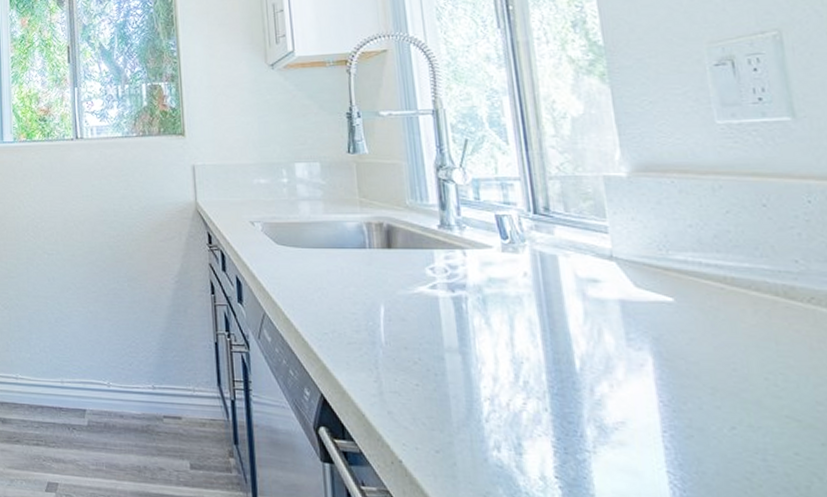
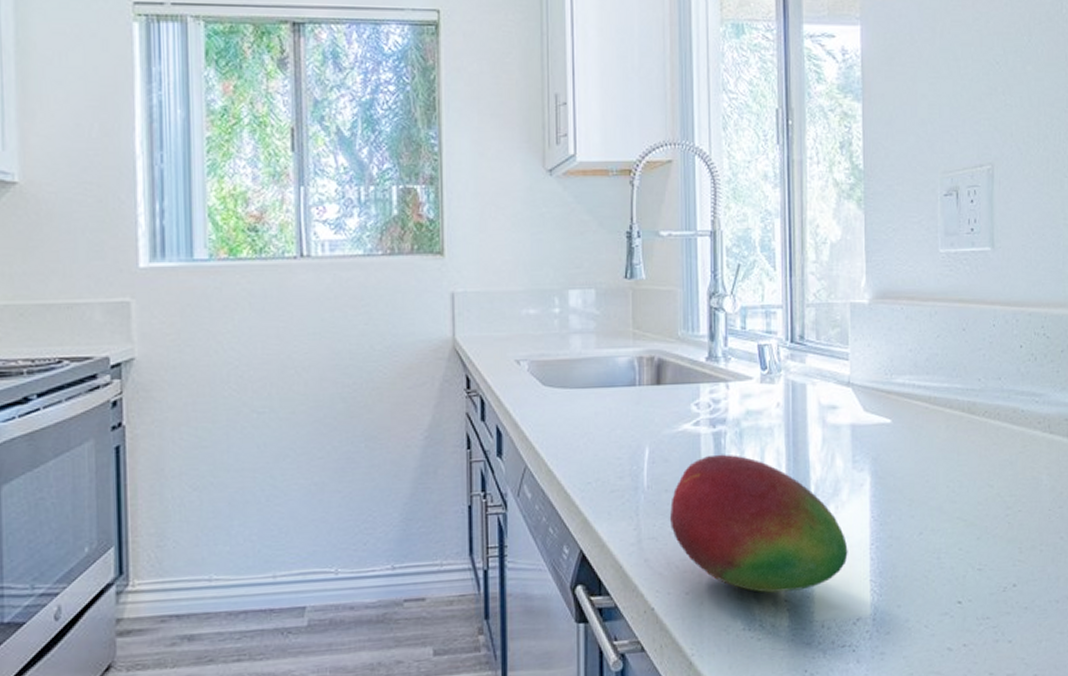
fruit: none [411,318,633,469] -> present [669,454,848,593]

